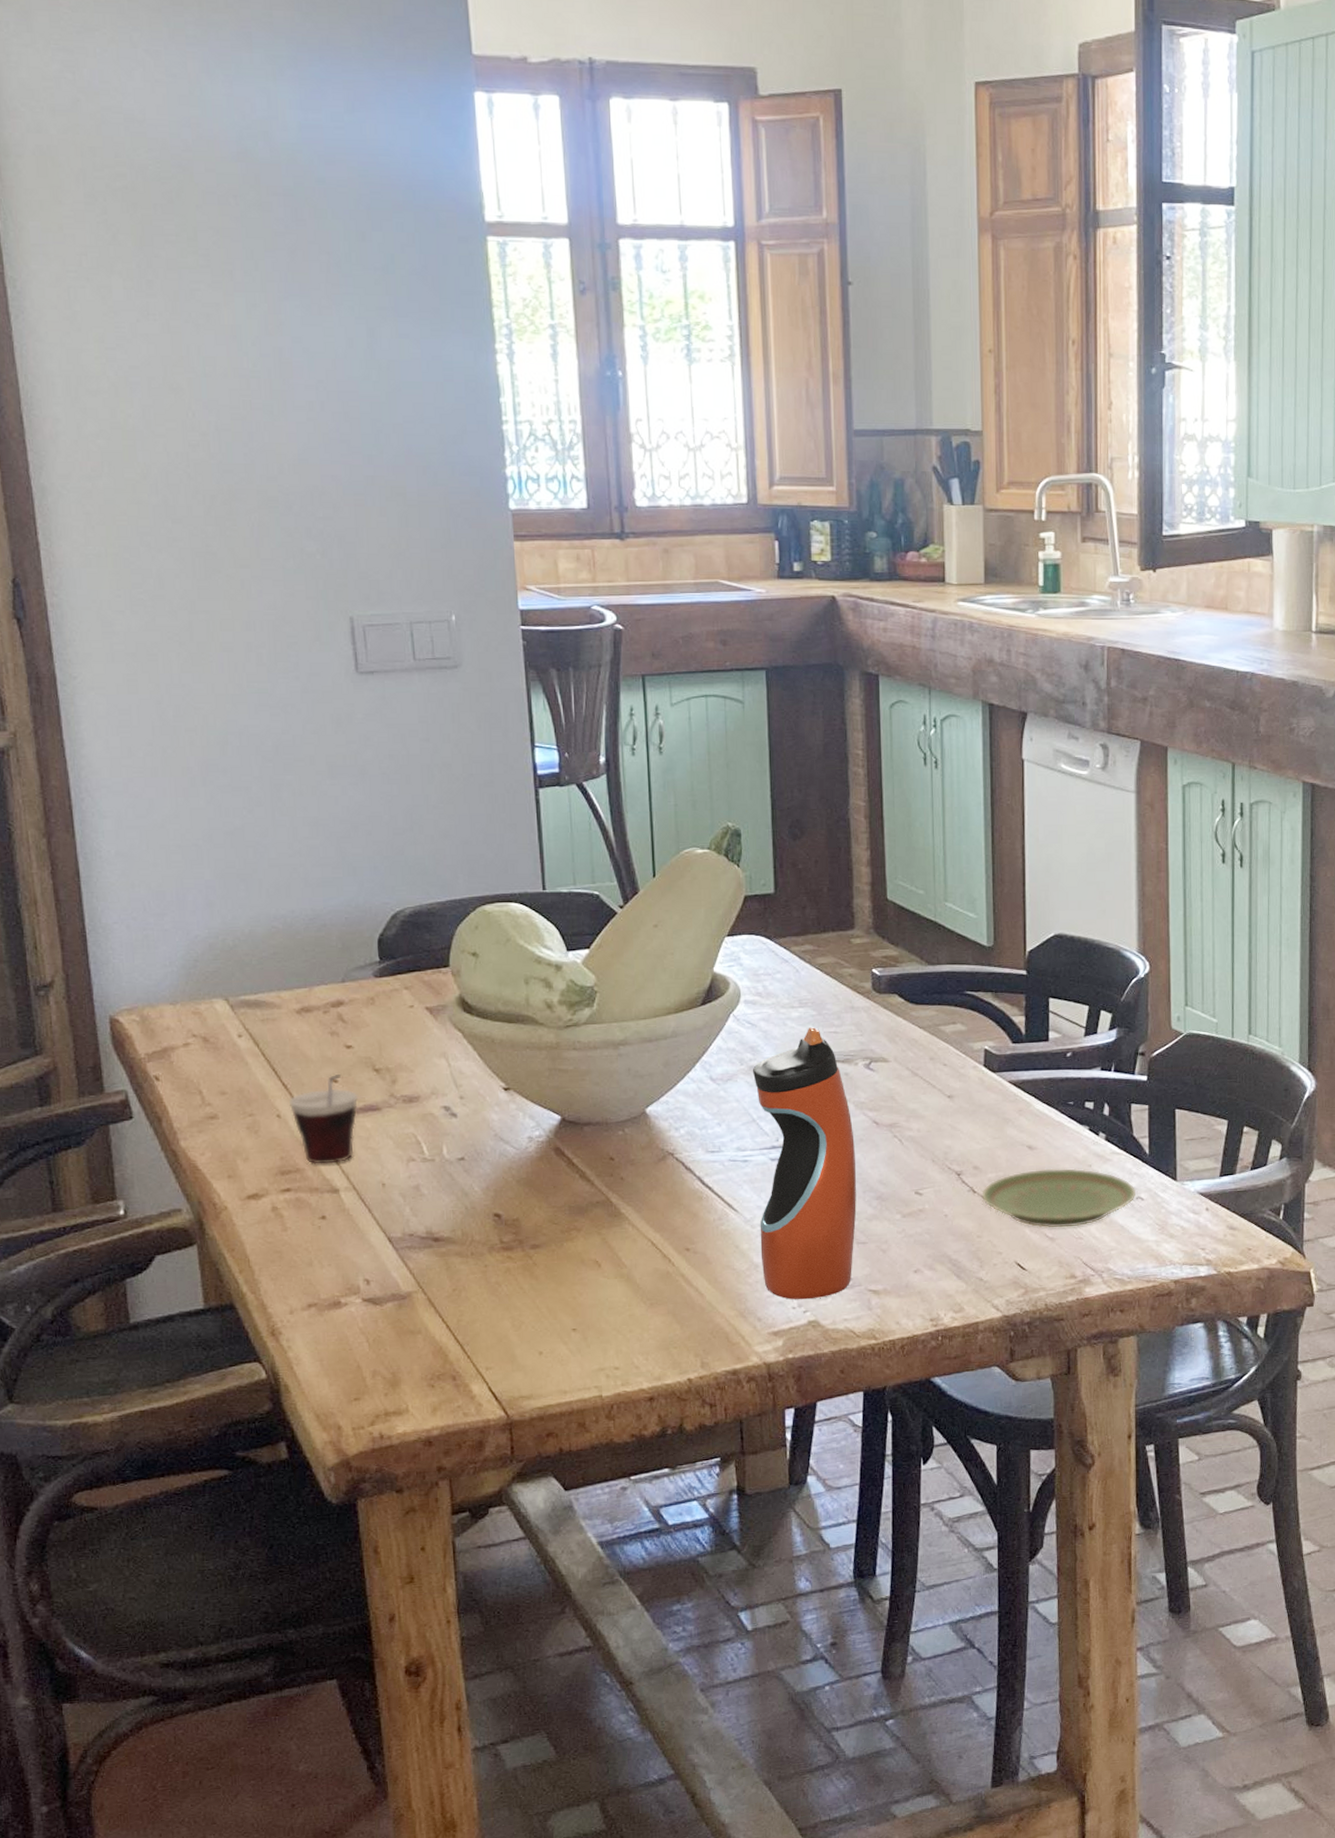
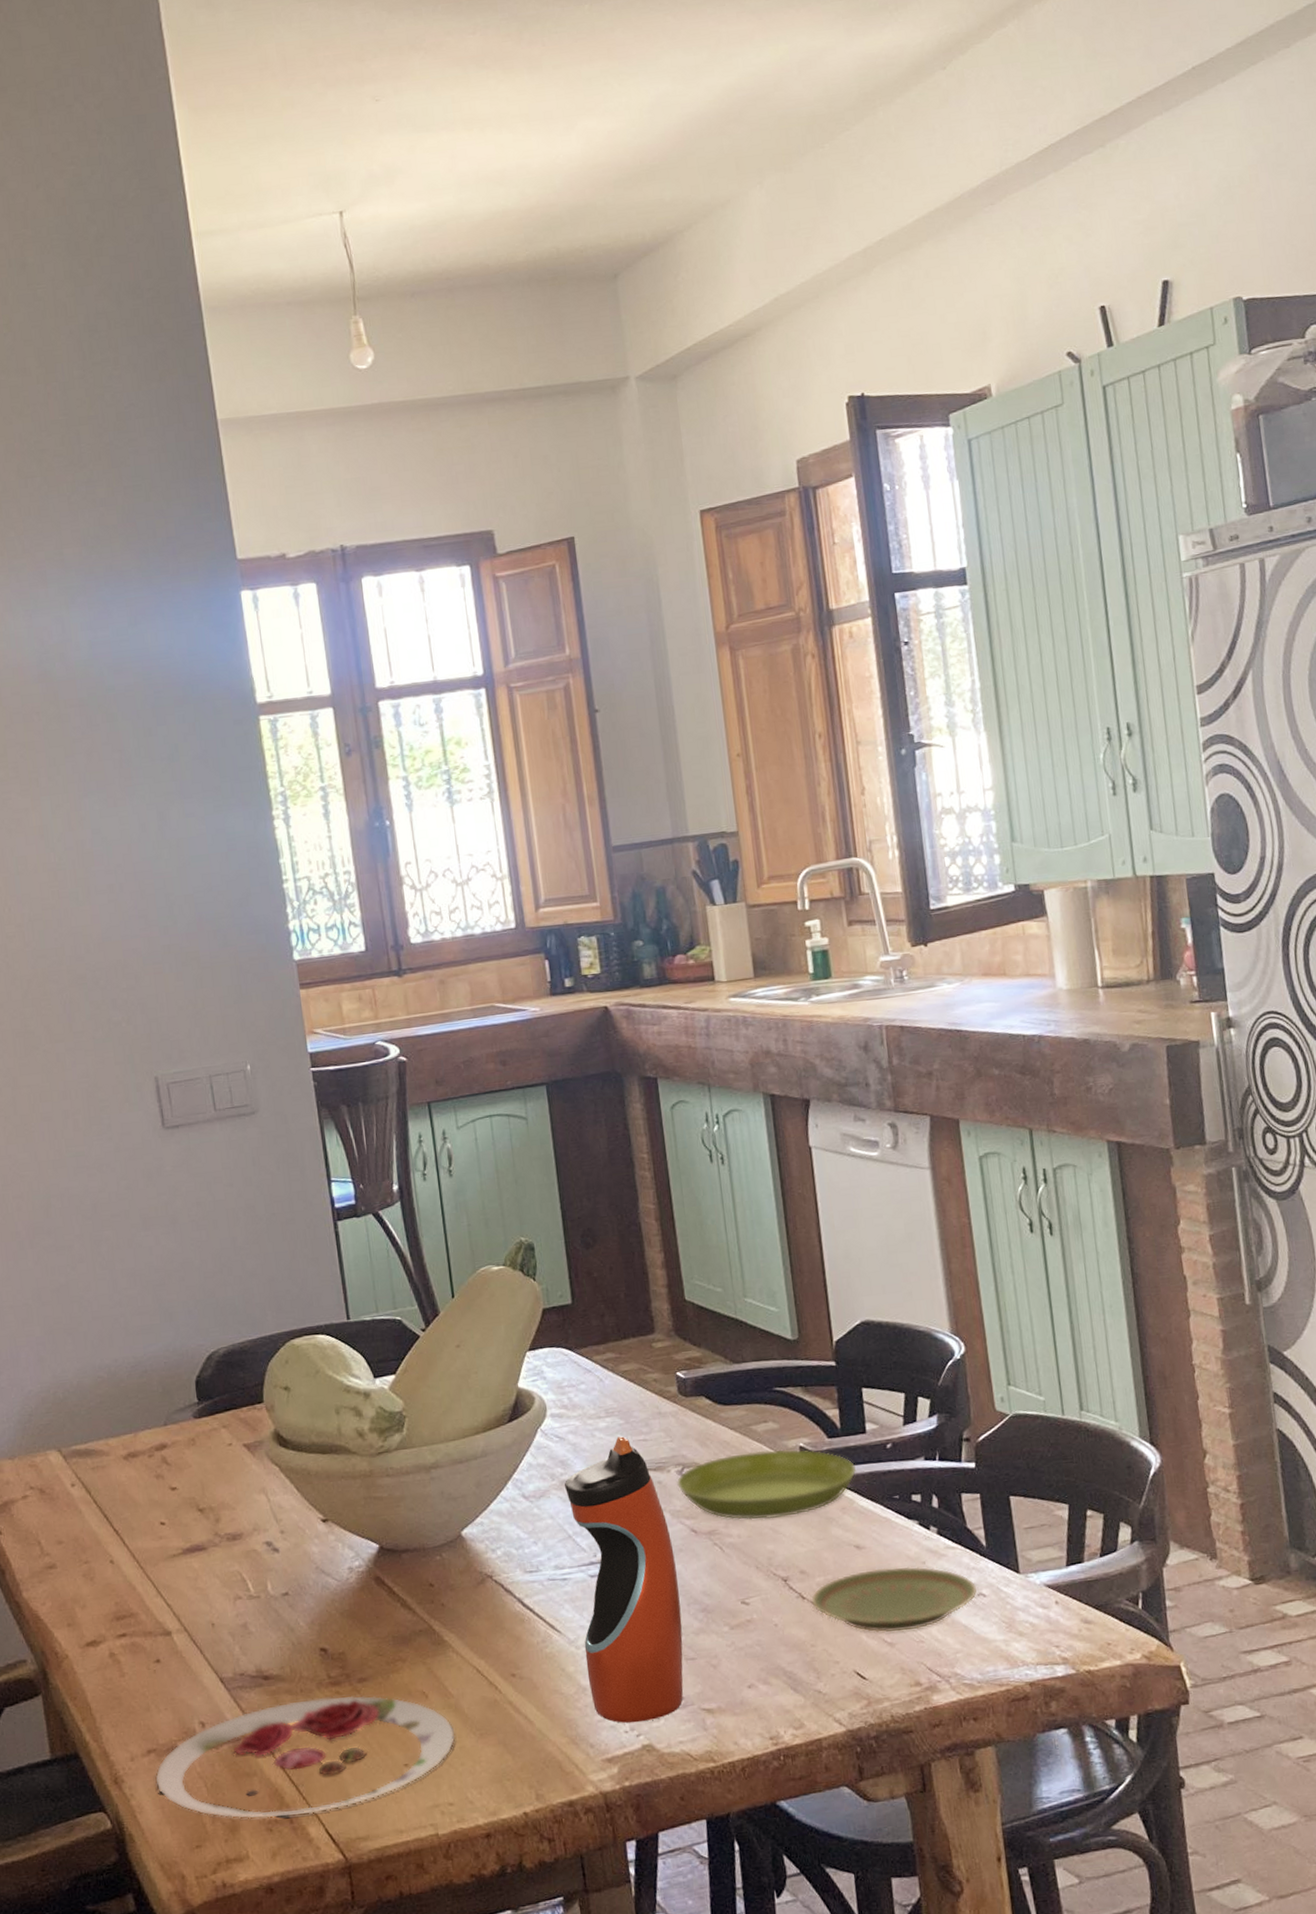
cup: present [289,1073,359,1165] -> none [121,1516,185,1608]
plate: none [315,1261,625,1375] -> present [155,1695,455,1818]
saucer: none [863,1050,1036,1116] -> present [677,1449,857,1520]

